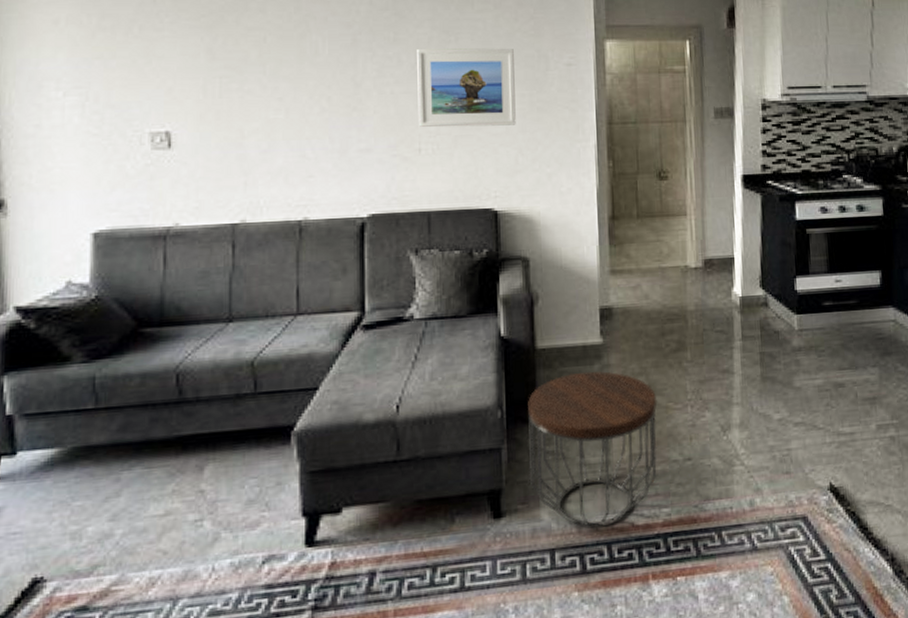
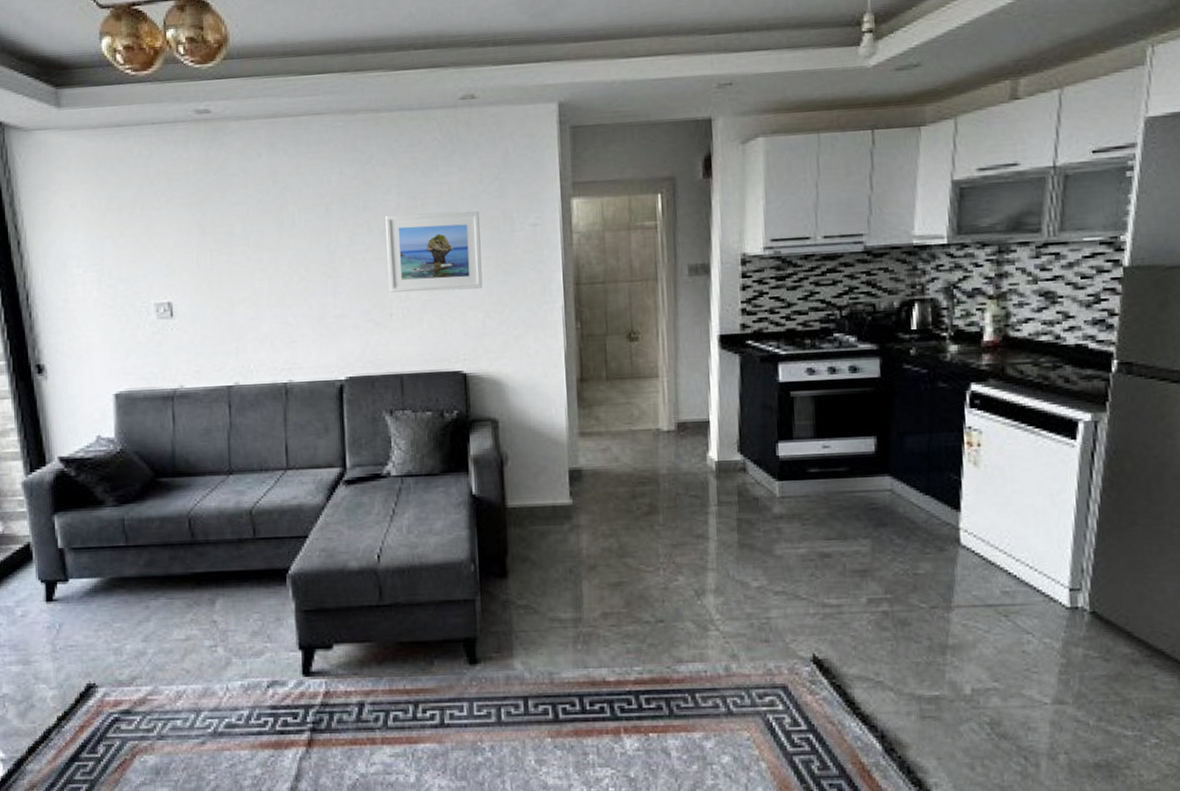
side table: present [528,370,658,528] -> none [499,530,629,680]

